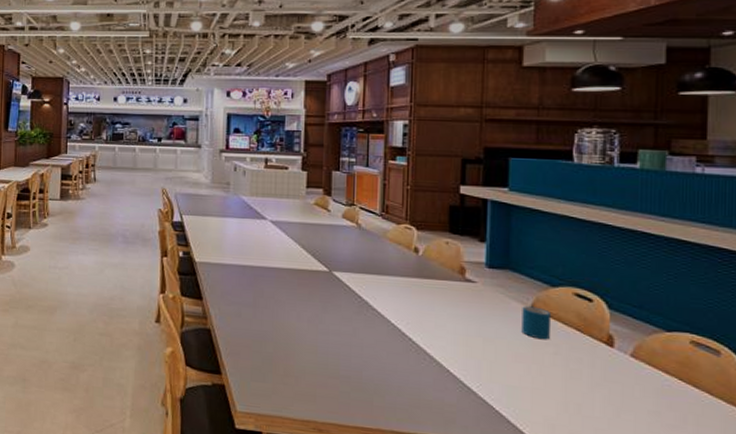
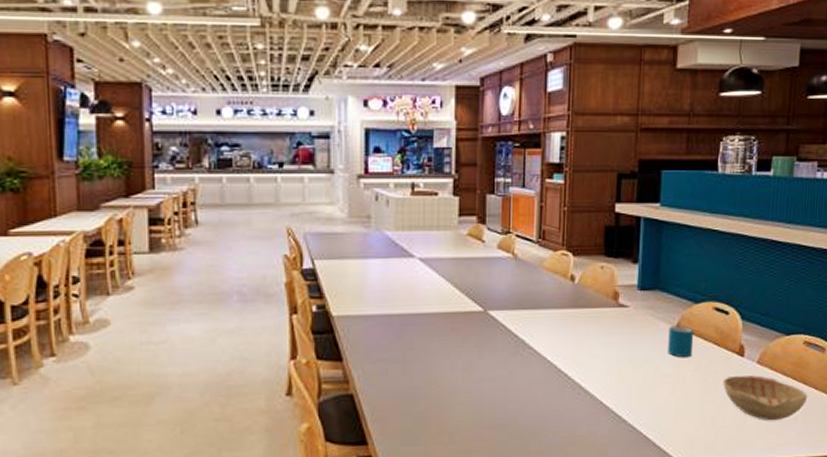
decorative bowl: none [589,366,700,421] -> present [723,375,808,421]

